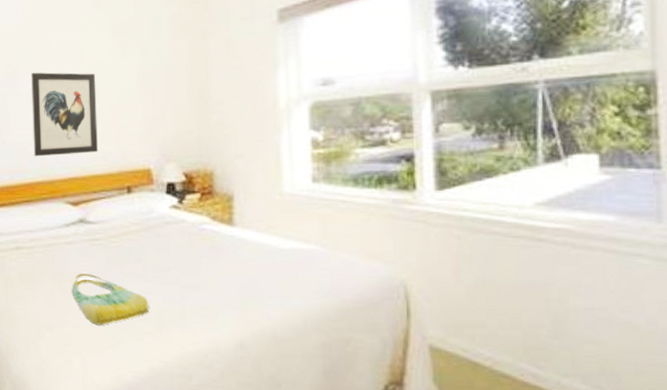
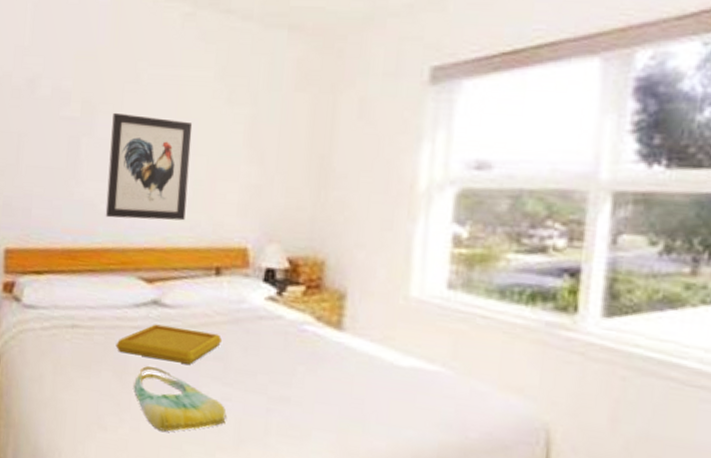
serving tray: none [53,238,139,268] -> present [116,324,223,364]

